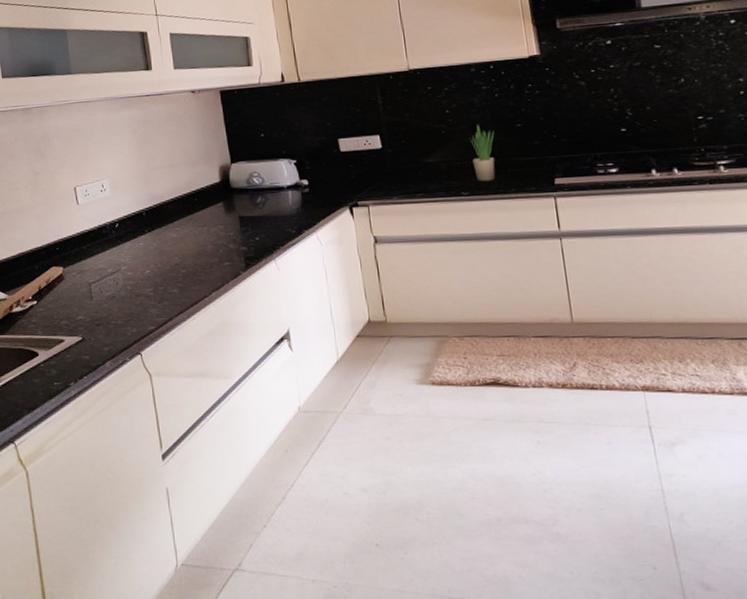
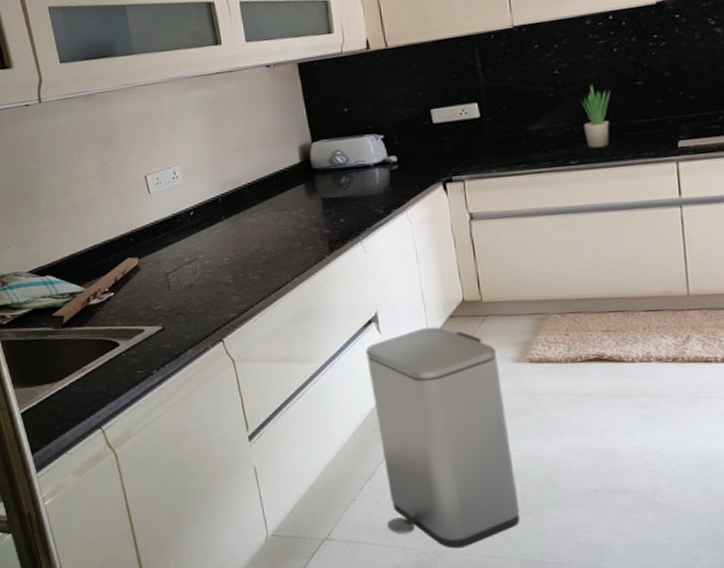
pedal bin: none [278,346,427,582] -> present [366,327,520,549]

